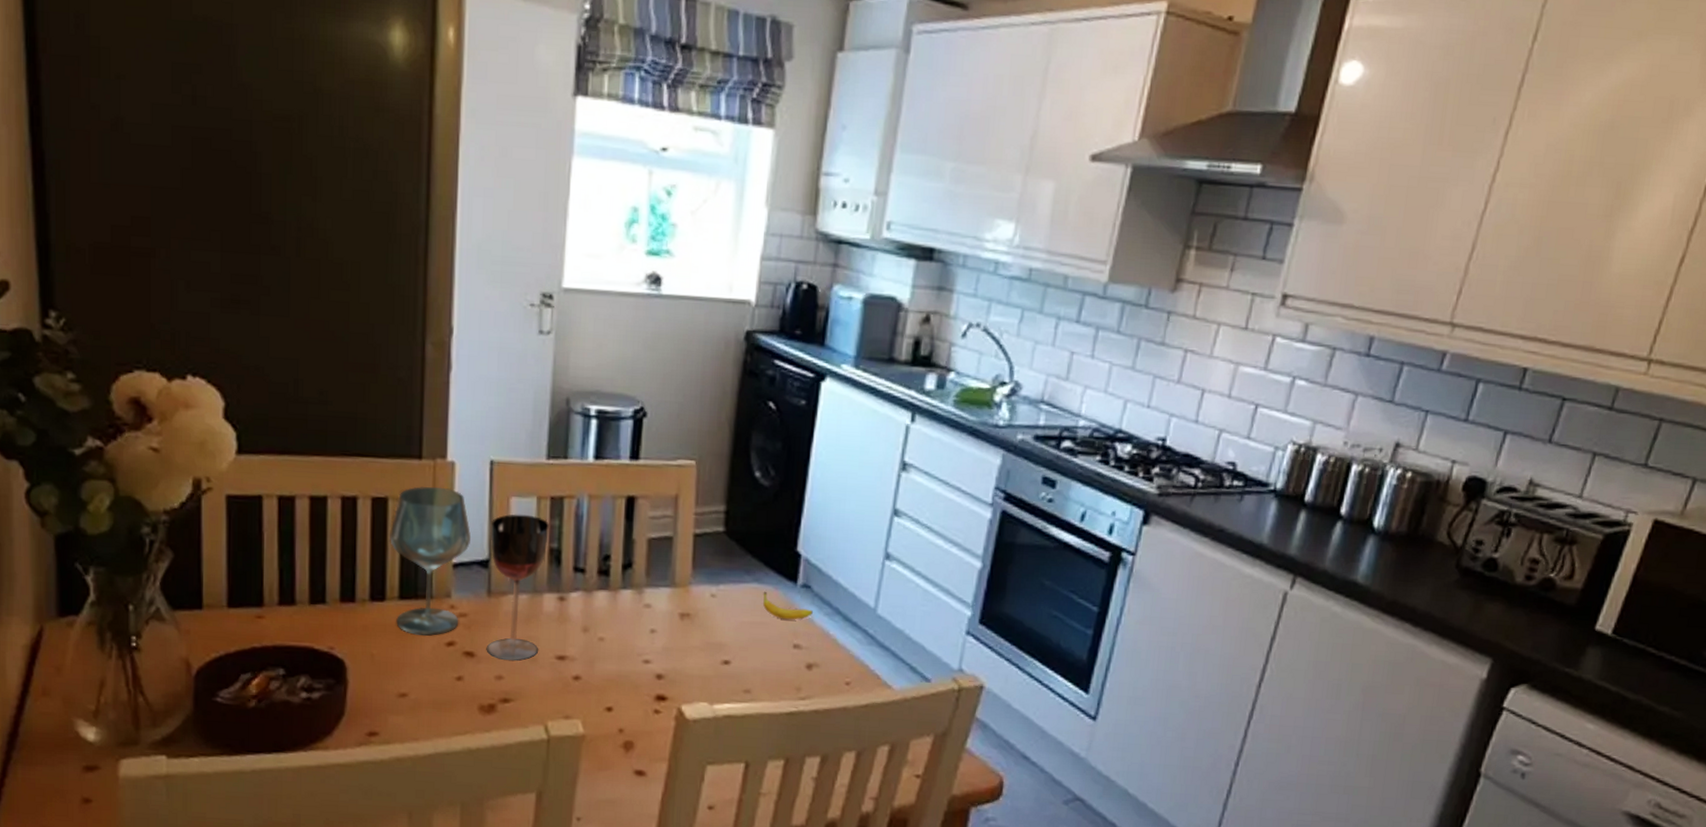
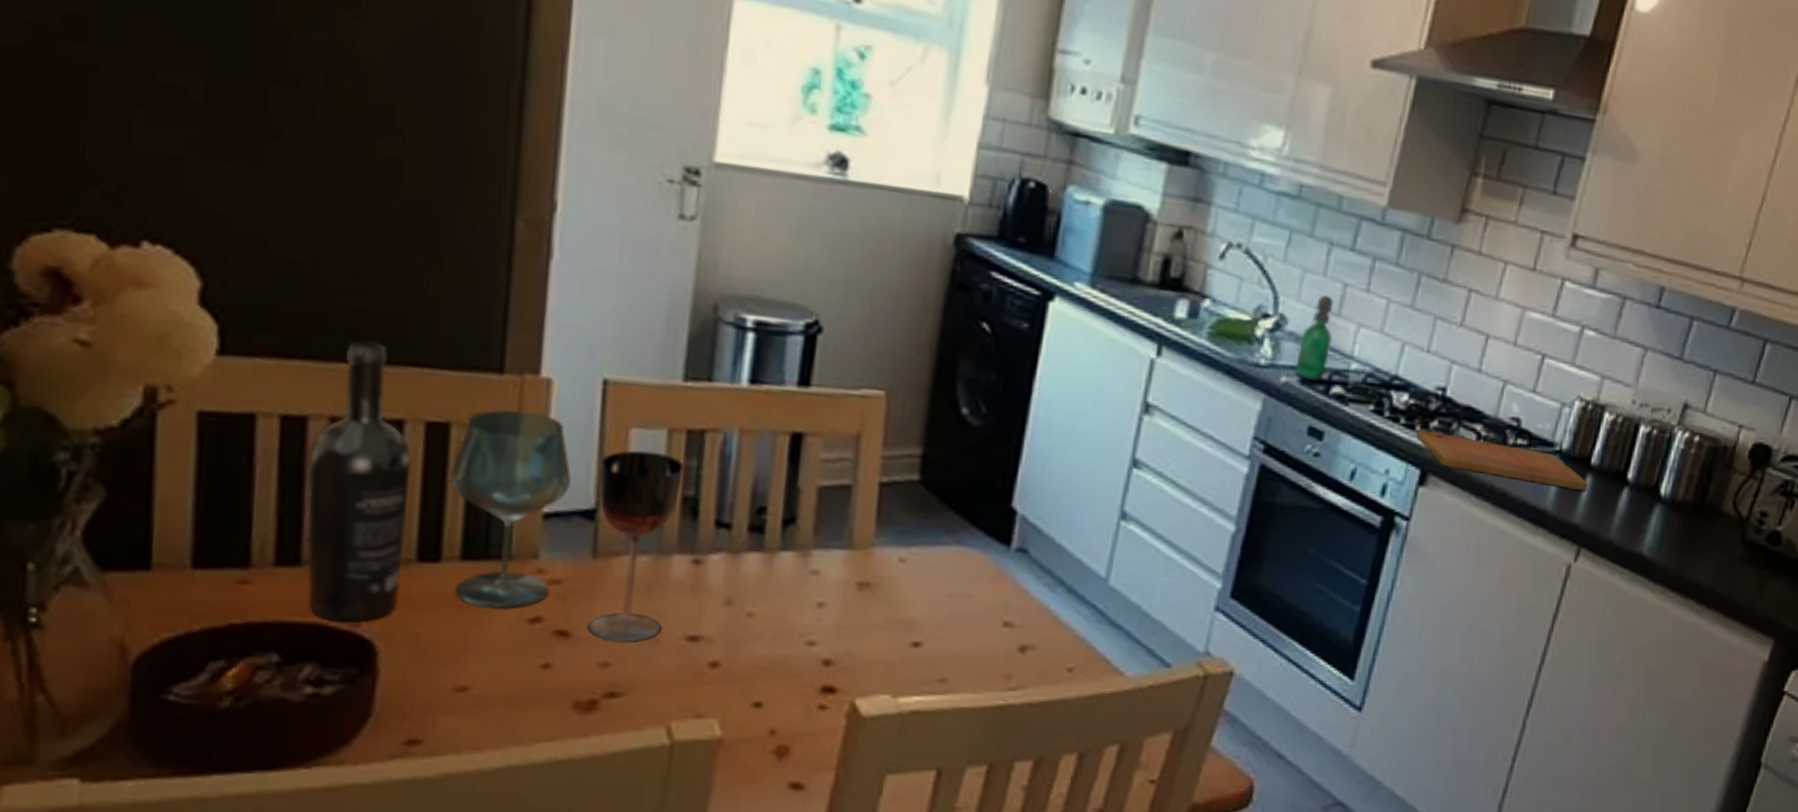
wine bottle: none [297,439,363,646] -> present [307,340,412,623]
fruit: present [763,591,813,620] -> none [966,555,1029,592]
soap dispenser: none [1028,363,1062,438] -> present [1294,295,1334,381]
cutting board: none [1140,475,1303,526] -> present [1416,429,1589,492]

